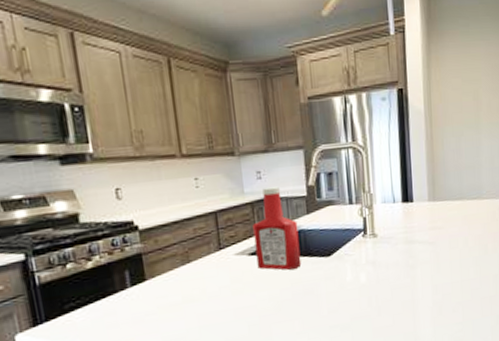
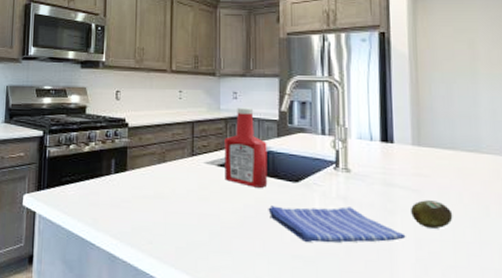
dish towel: none [304,269,425,311] -> present [268,205,406,243]
fruit: none [428,249,461,275] -> present [411,200,453,229]

